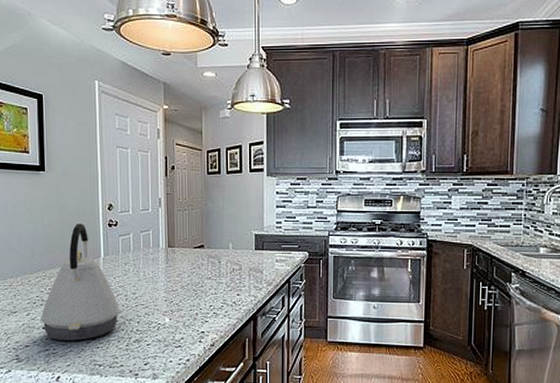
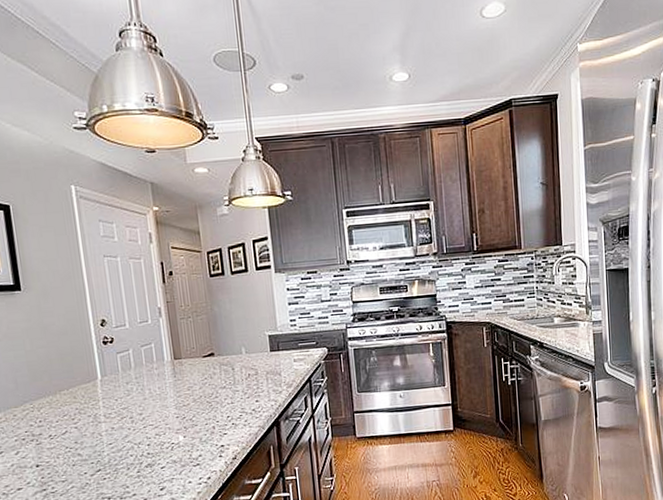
kettle: present [41,223,120,341] -> none [33,344,127,477]

